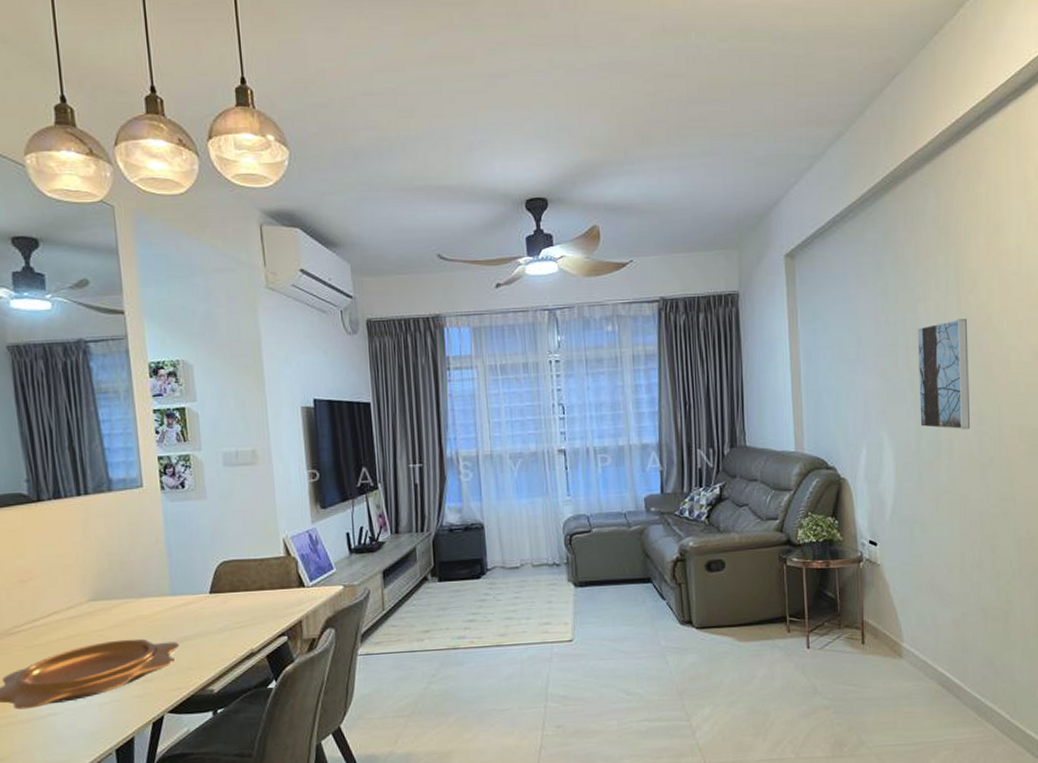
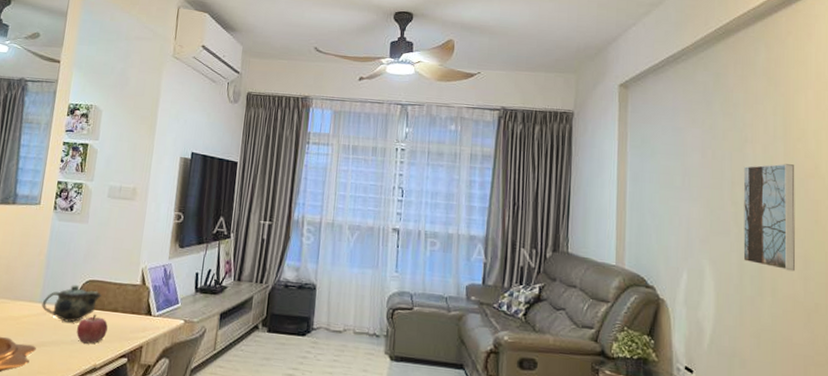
teapot: none [173,568,242,611] -> present [41,284,101,323]
fruit: none [222,596,258,630] -> present [76,314,108,344]

